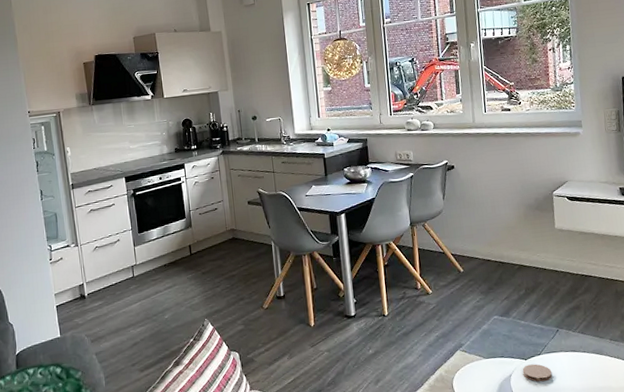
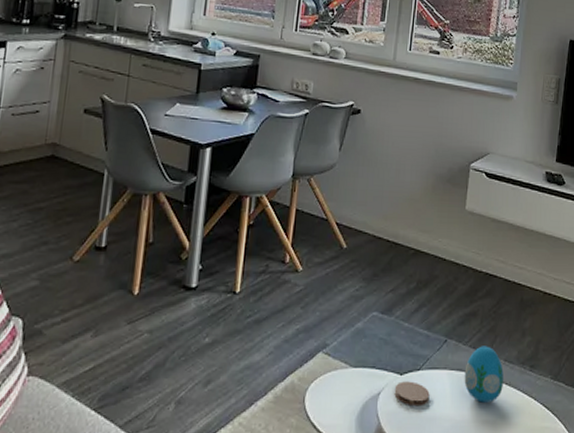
decorative egg: none [577,330,613,374] -> present [464,346,504,403]

